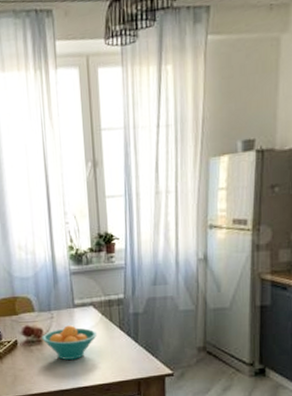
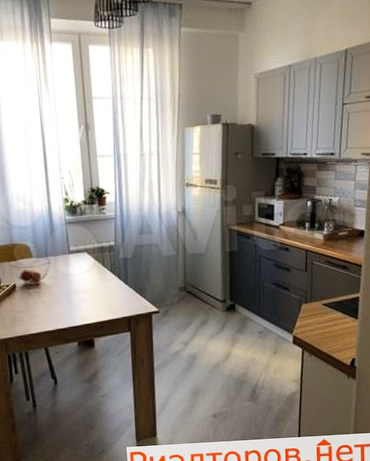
fruit bowl: present [42,325,97,360] -> none [39,270,91,301]

